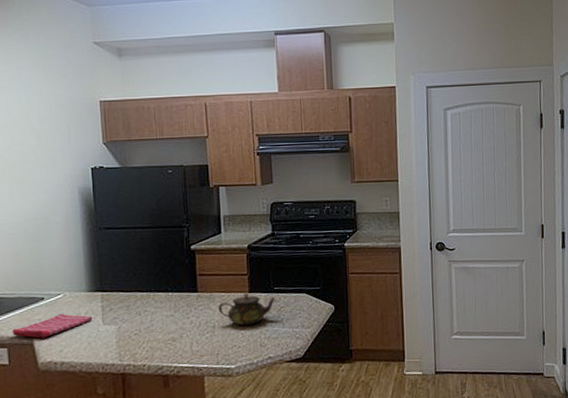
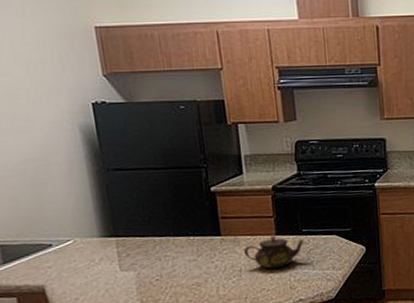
dish towel: present [12,313,93,338] -> none [20,260,109,286]

